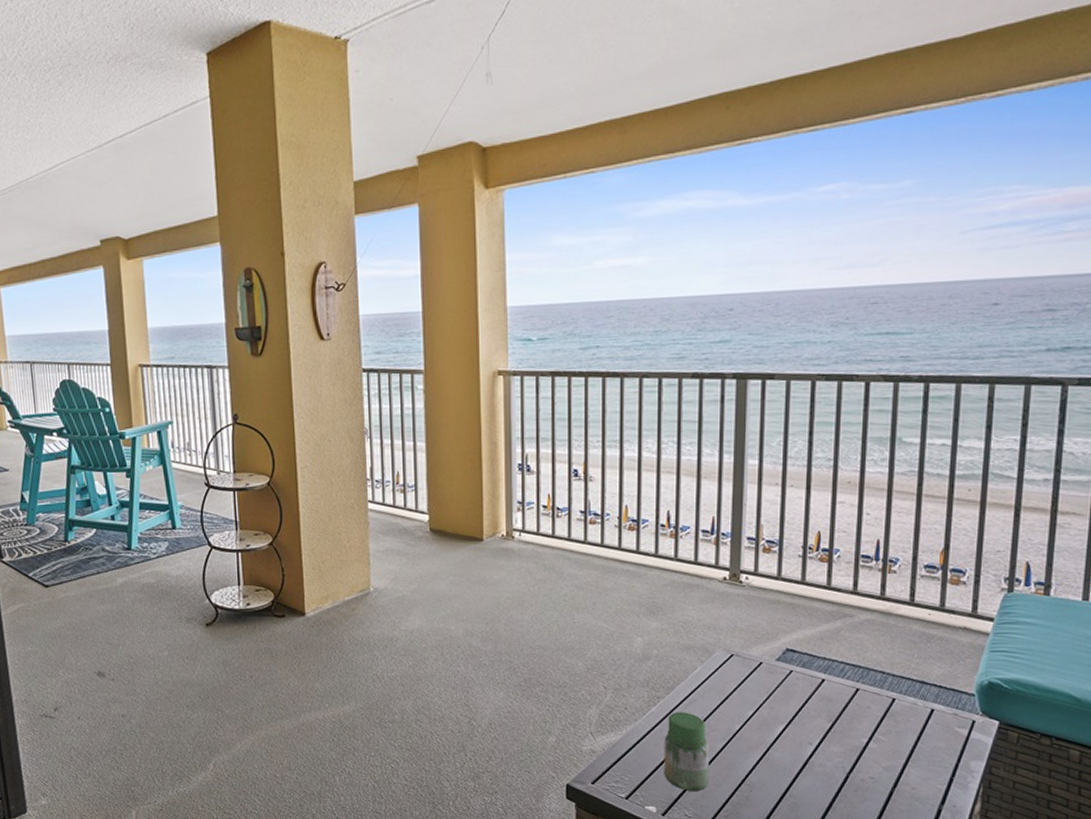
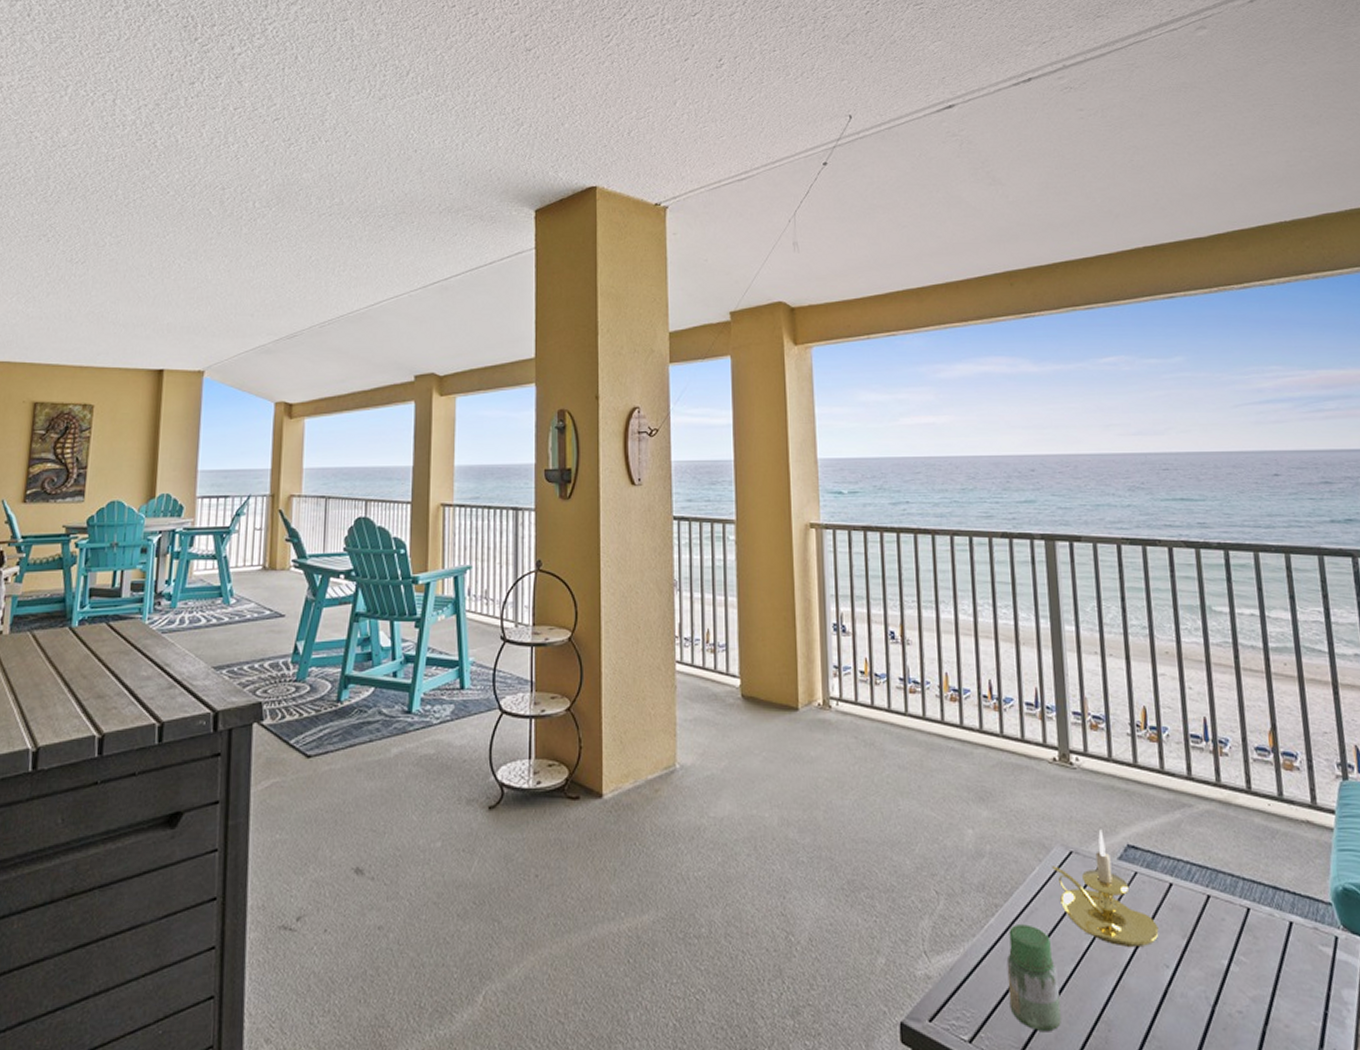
candle holder: none [713,636,807,729] -> present [1052,829,1159,947]

